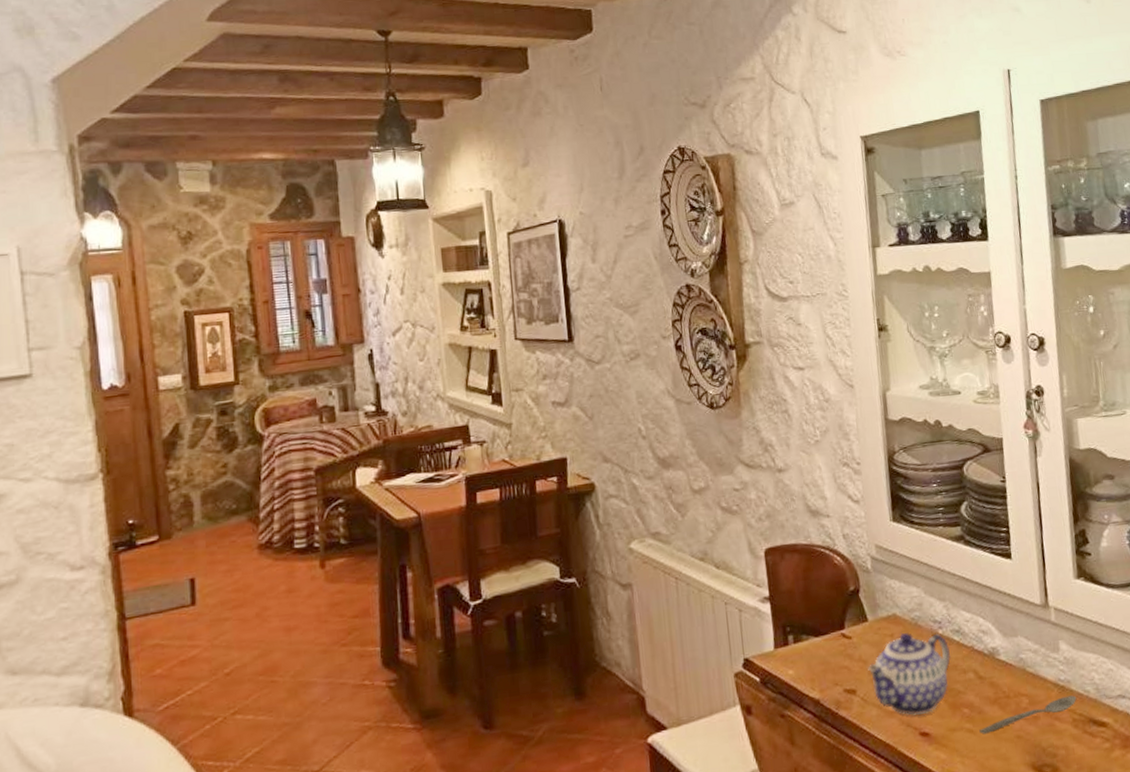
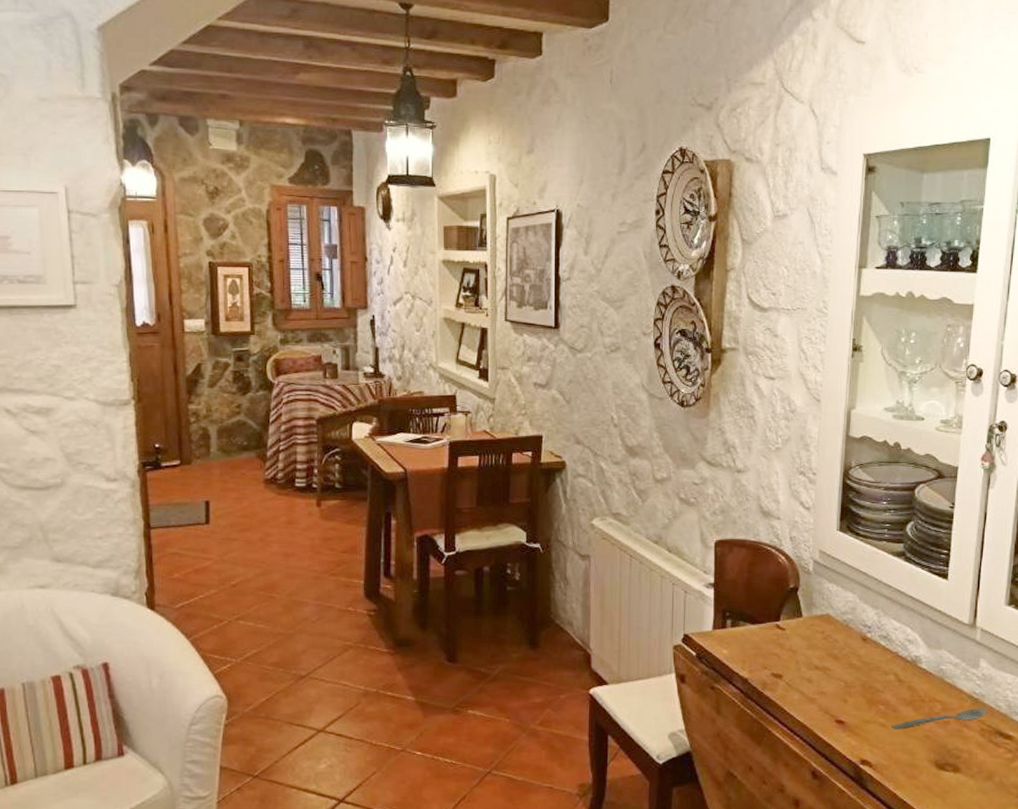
teapot: present [868,632,951,715] -> none [796,631,875,704]

